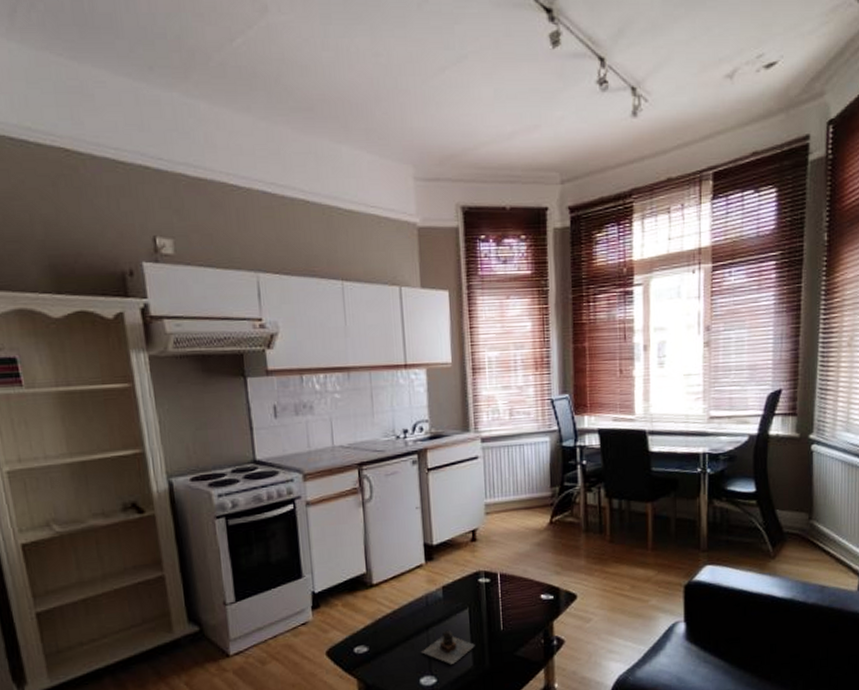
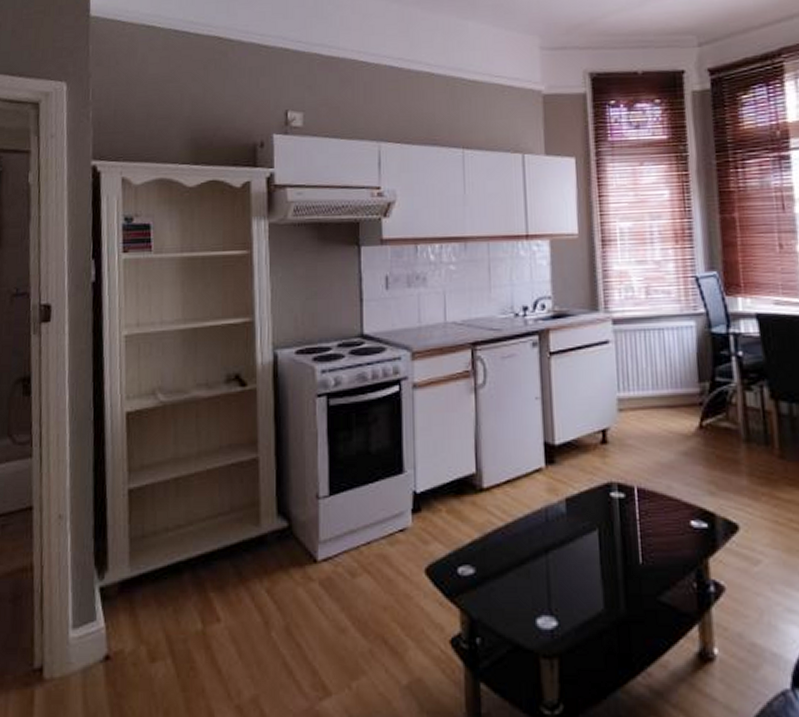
teapot: present [422,629,475,664] -> none [539,556,607,603]

